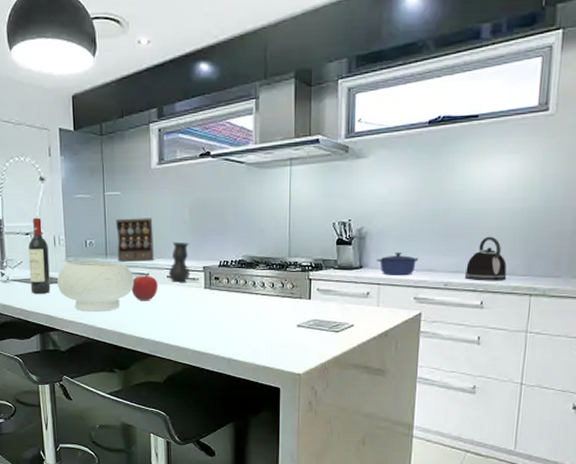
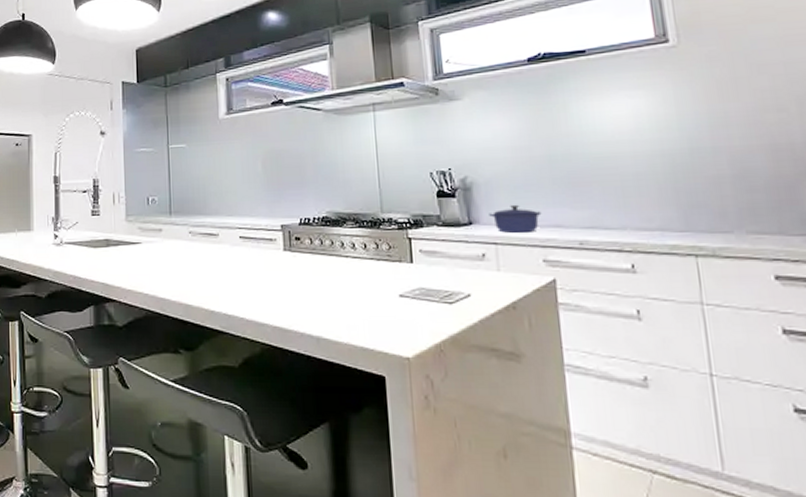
wine bottle: present [28,217,51,293] -> none [84,173,108,258]
bowl: present [56,261,135,312] -> none [114,221,203,279]
spice rack: present [116,218,154,262] -> none [181,171,224,221]
fruit: present [131,274,158,301] -> none [199,234,230,266]
vase: present [168,241,189,283] -> none [240,197,265,245]
kettle: present [464,236,507,281] -> none [603,184,660,239]

